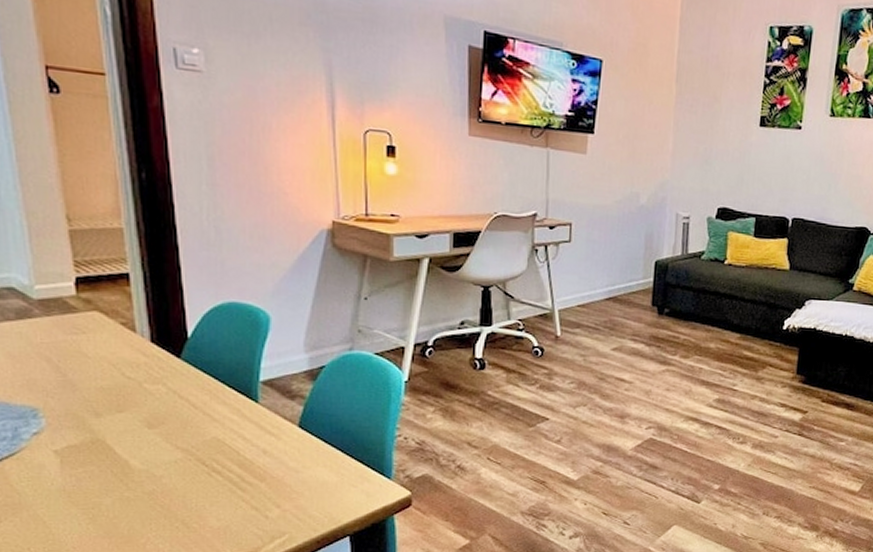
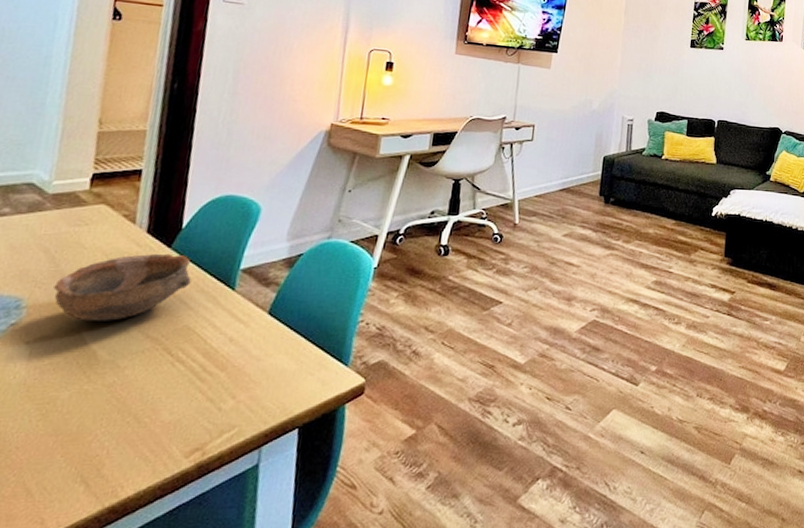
bowl: none [67,364,210,432] -> present [54,253,192,321]

